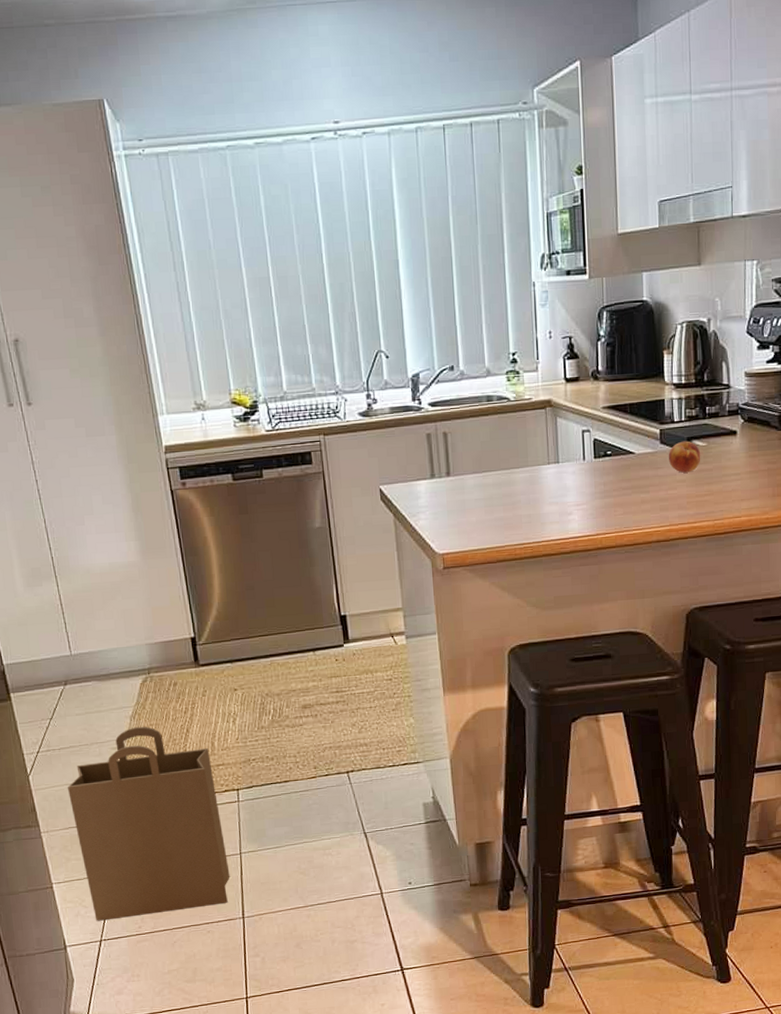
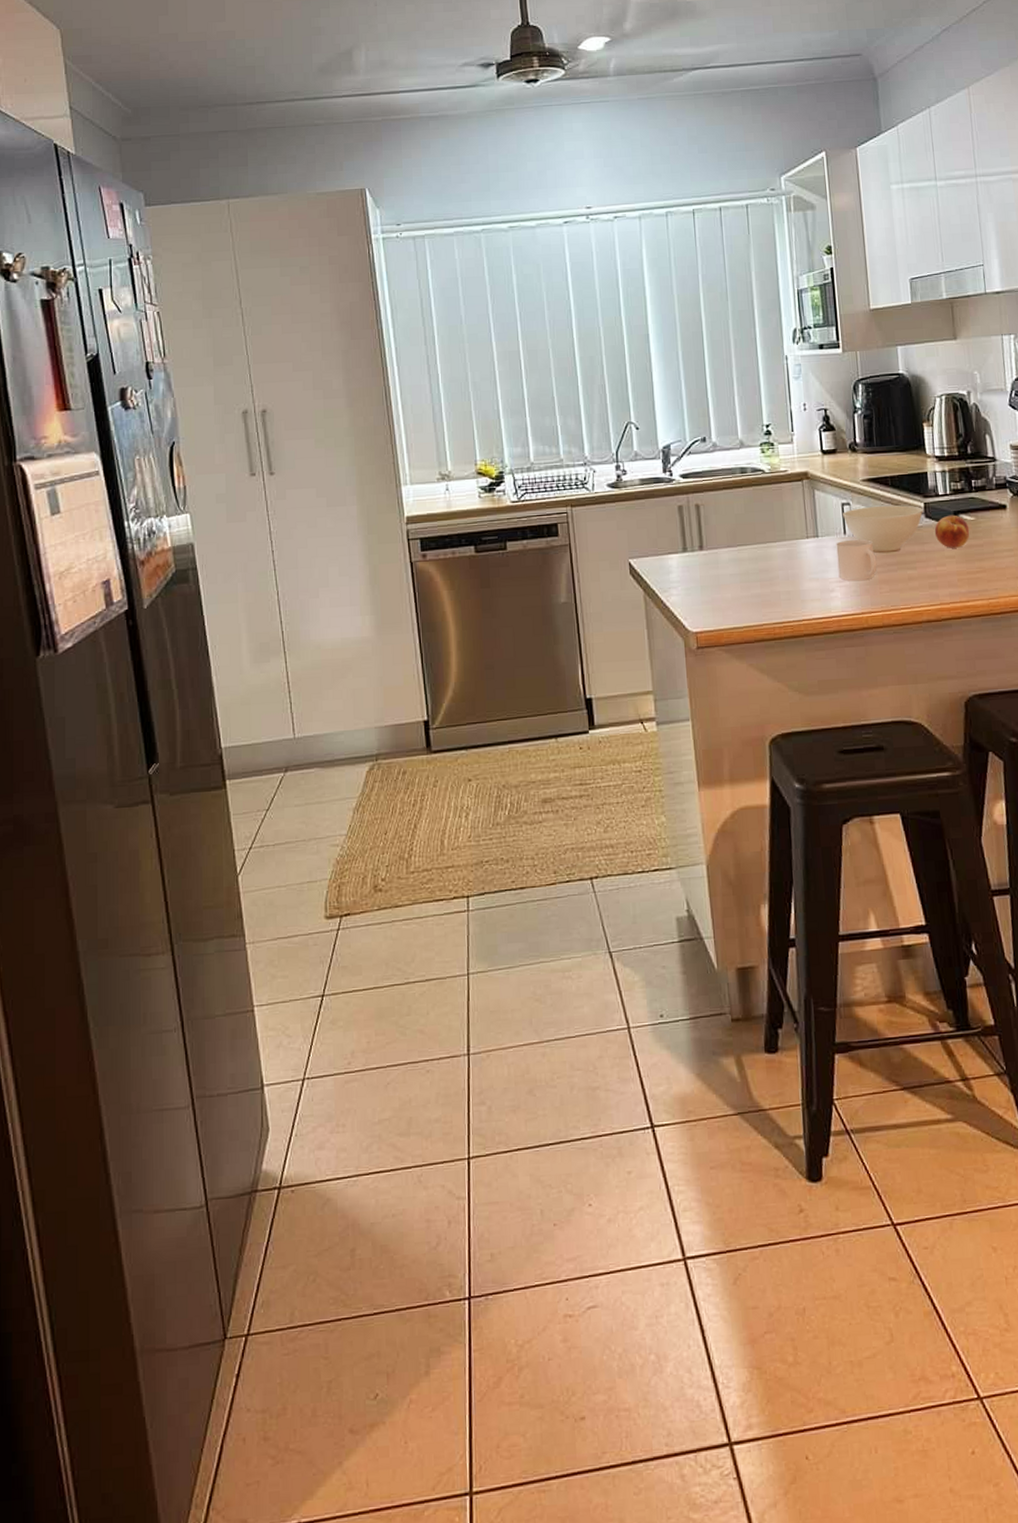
shopping bag: present [68,726,230,921] -> none [280,820,455,1055]
cup: none [575,464,613,505] -> present [836,539,877,582]
bowl: none [582,431,659,479] -> present [842,505,924,554]

